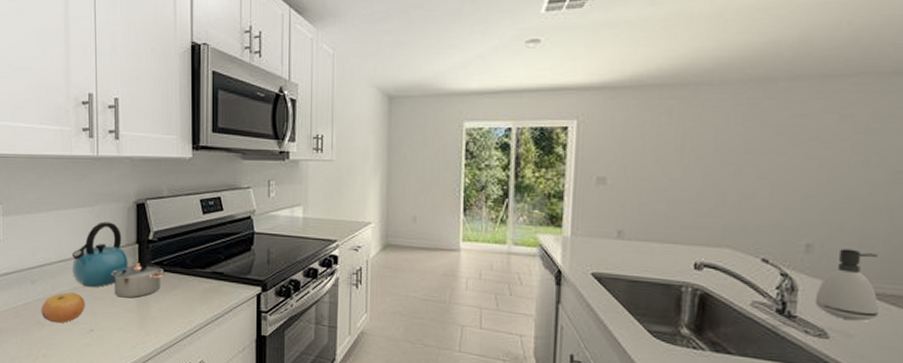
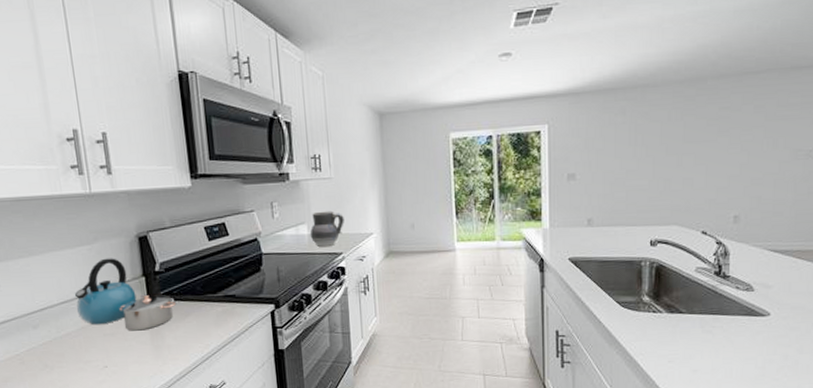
fruit: present [41,292,85,324] -> none [47,332,96,365]
ceramic jug: none [304,194,342,233] -> present [310,210,344,248]
soap dispenser: present [814,248,879,322] -> none [742,216,789,275]

